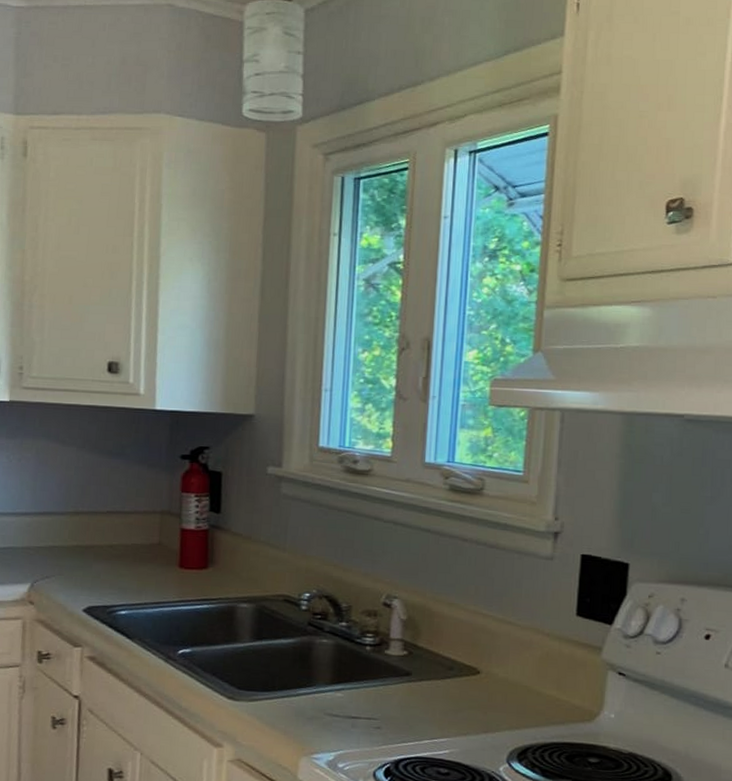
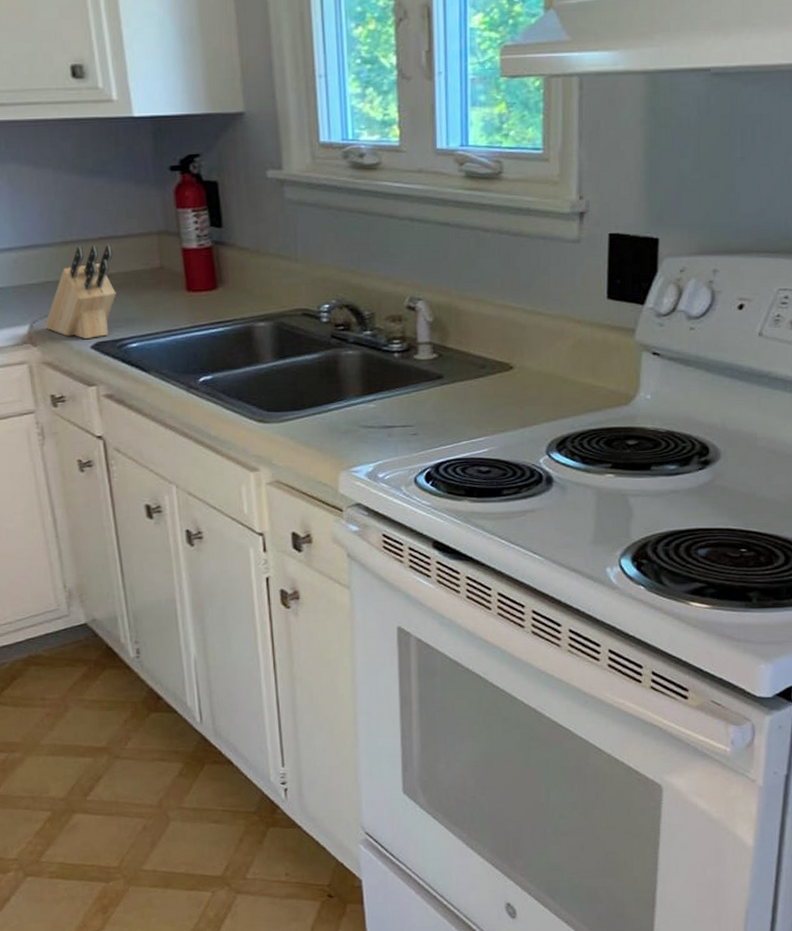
knife block: none [45,517,118,603] -> present [45,244,116,340]

